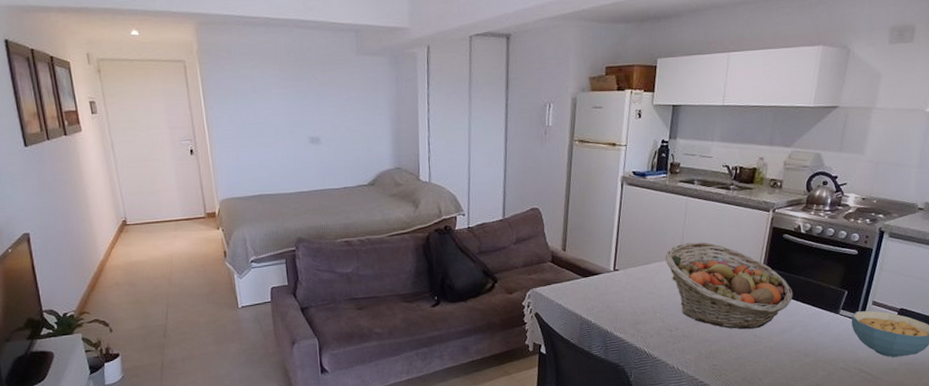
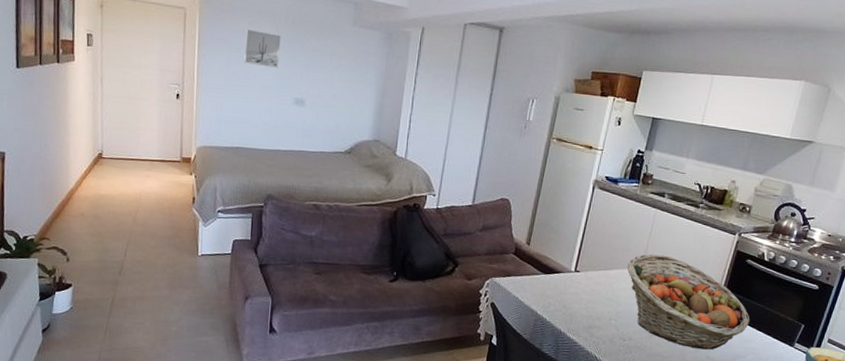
wall art: none [249,73,288,110] -> present [244,29,281,68]

